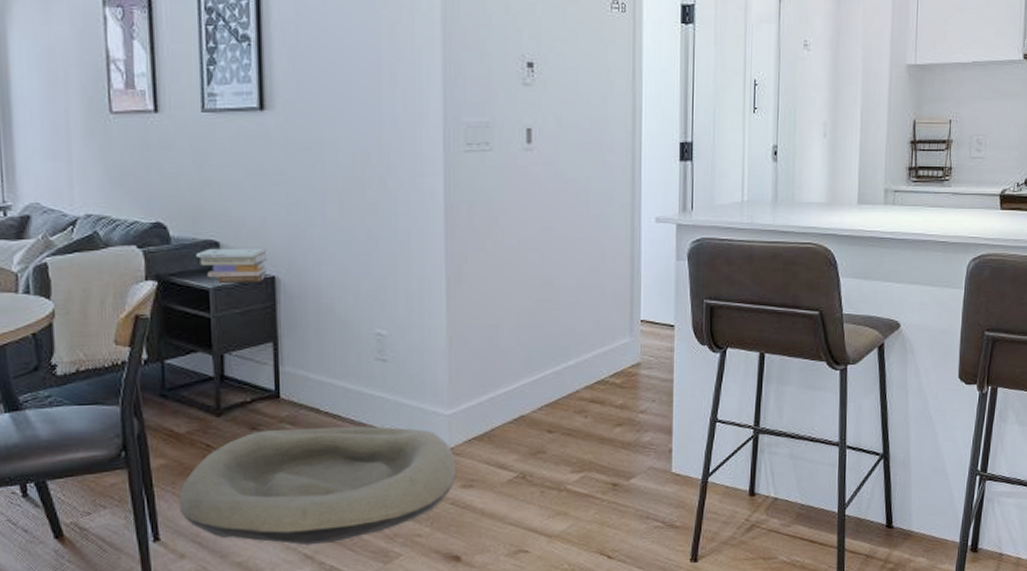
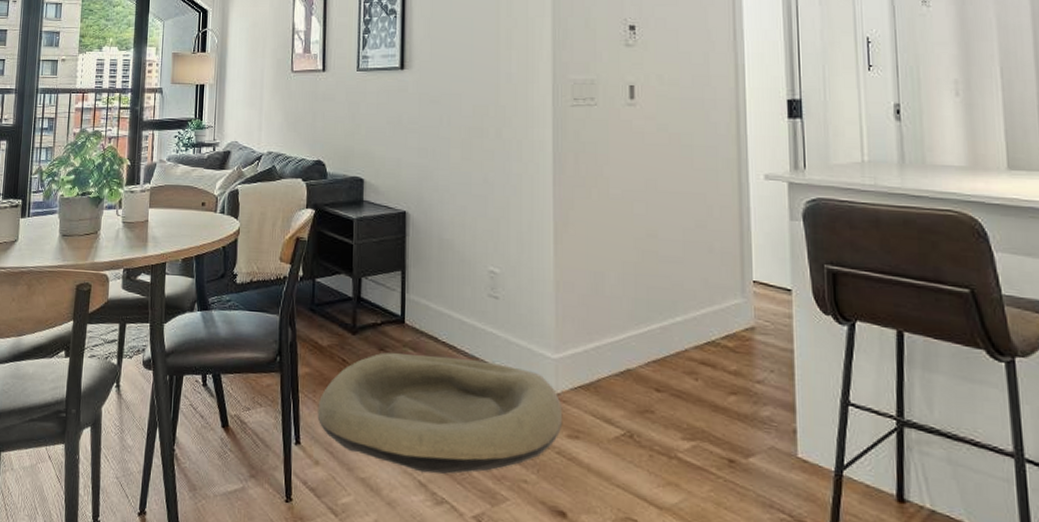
books: present [196,247,267,283] -> none [345,184,400,216]

